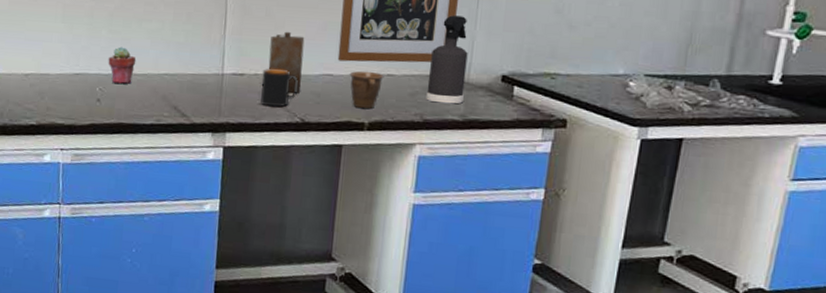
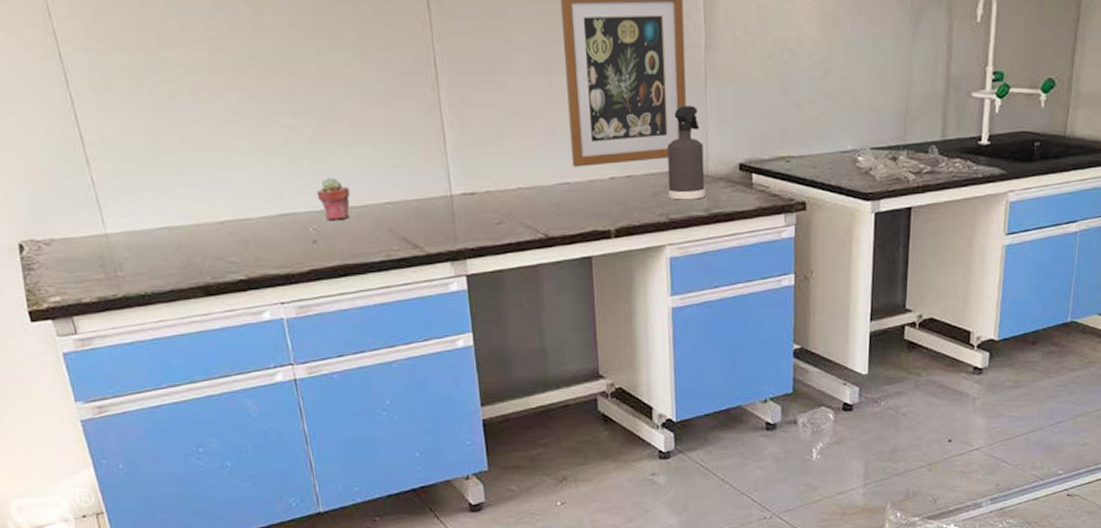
mug: present [261,69,299,108] -> none [494,183,537,226]
flask: present [268,31,305,93] -> none [497,140,538,208]
mug: present [349,71,384,109] -> none [587,174,623,215]

